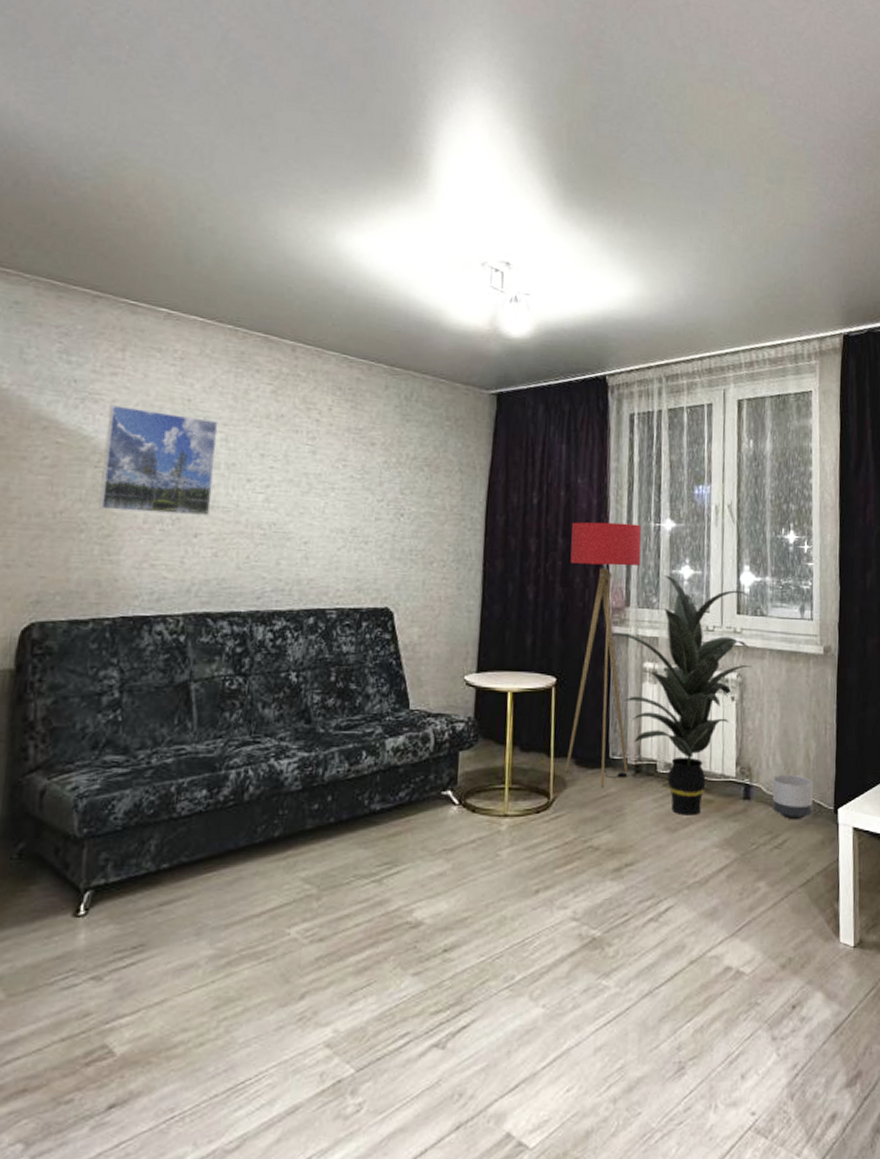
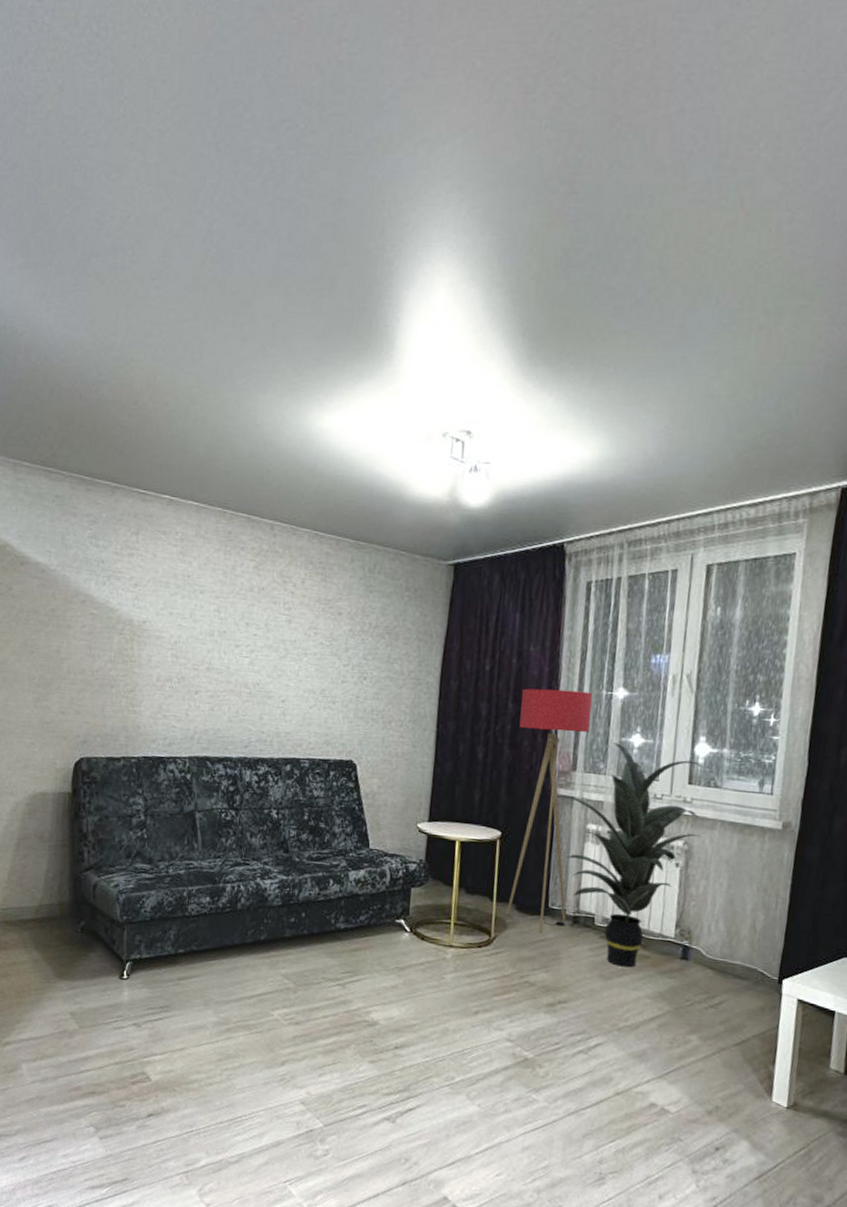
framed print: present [99,405,219,517] -> none [124,582,212,677]
planter: present [772,774,813,820] -> none [710,940,757,985]

